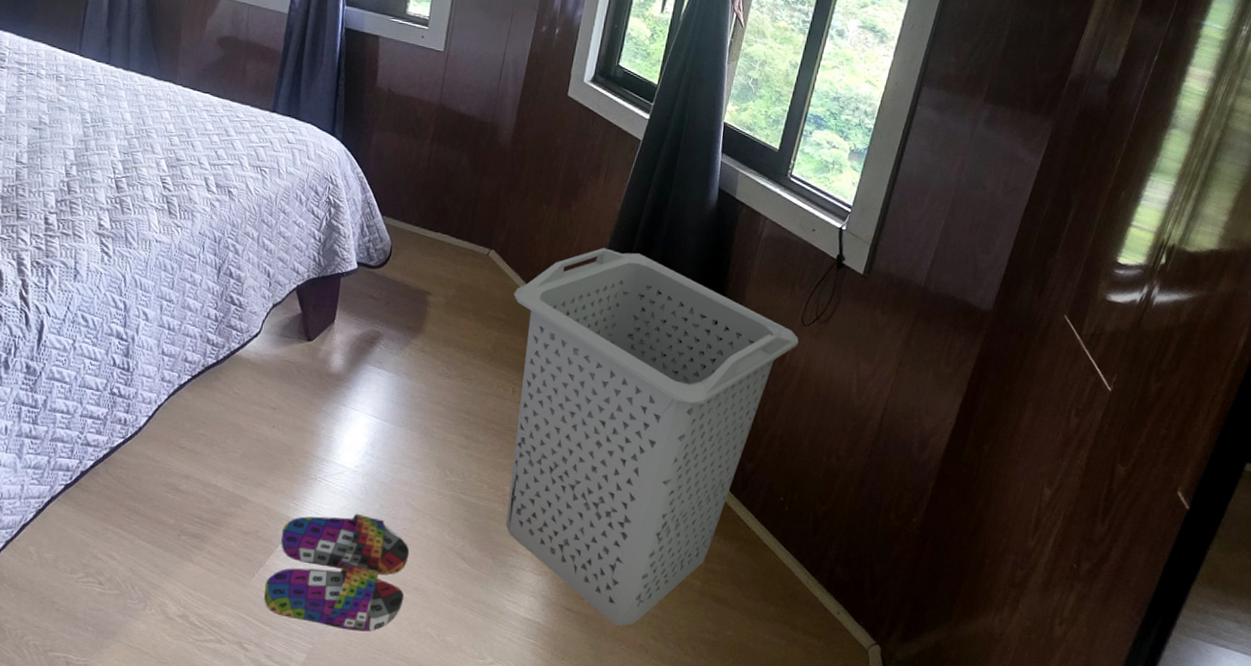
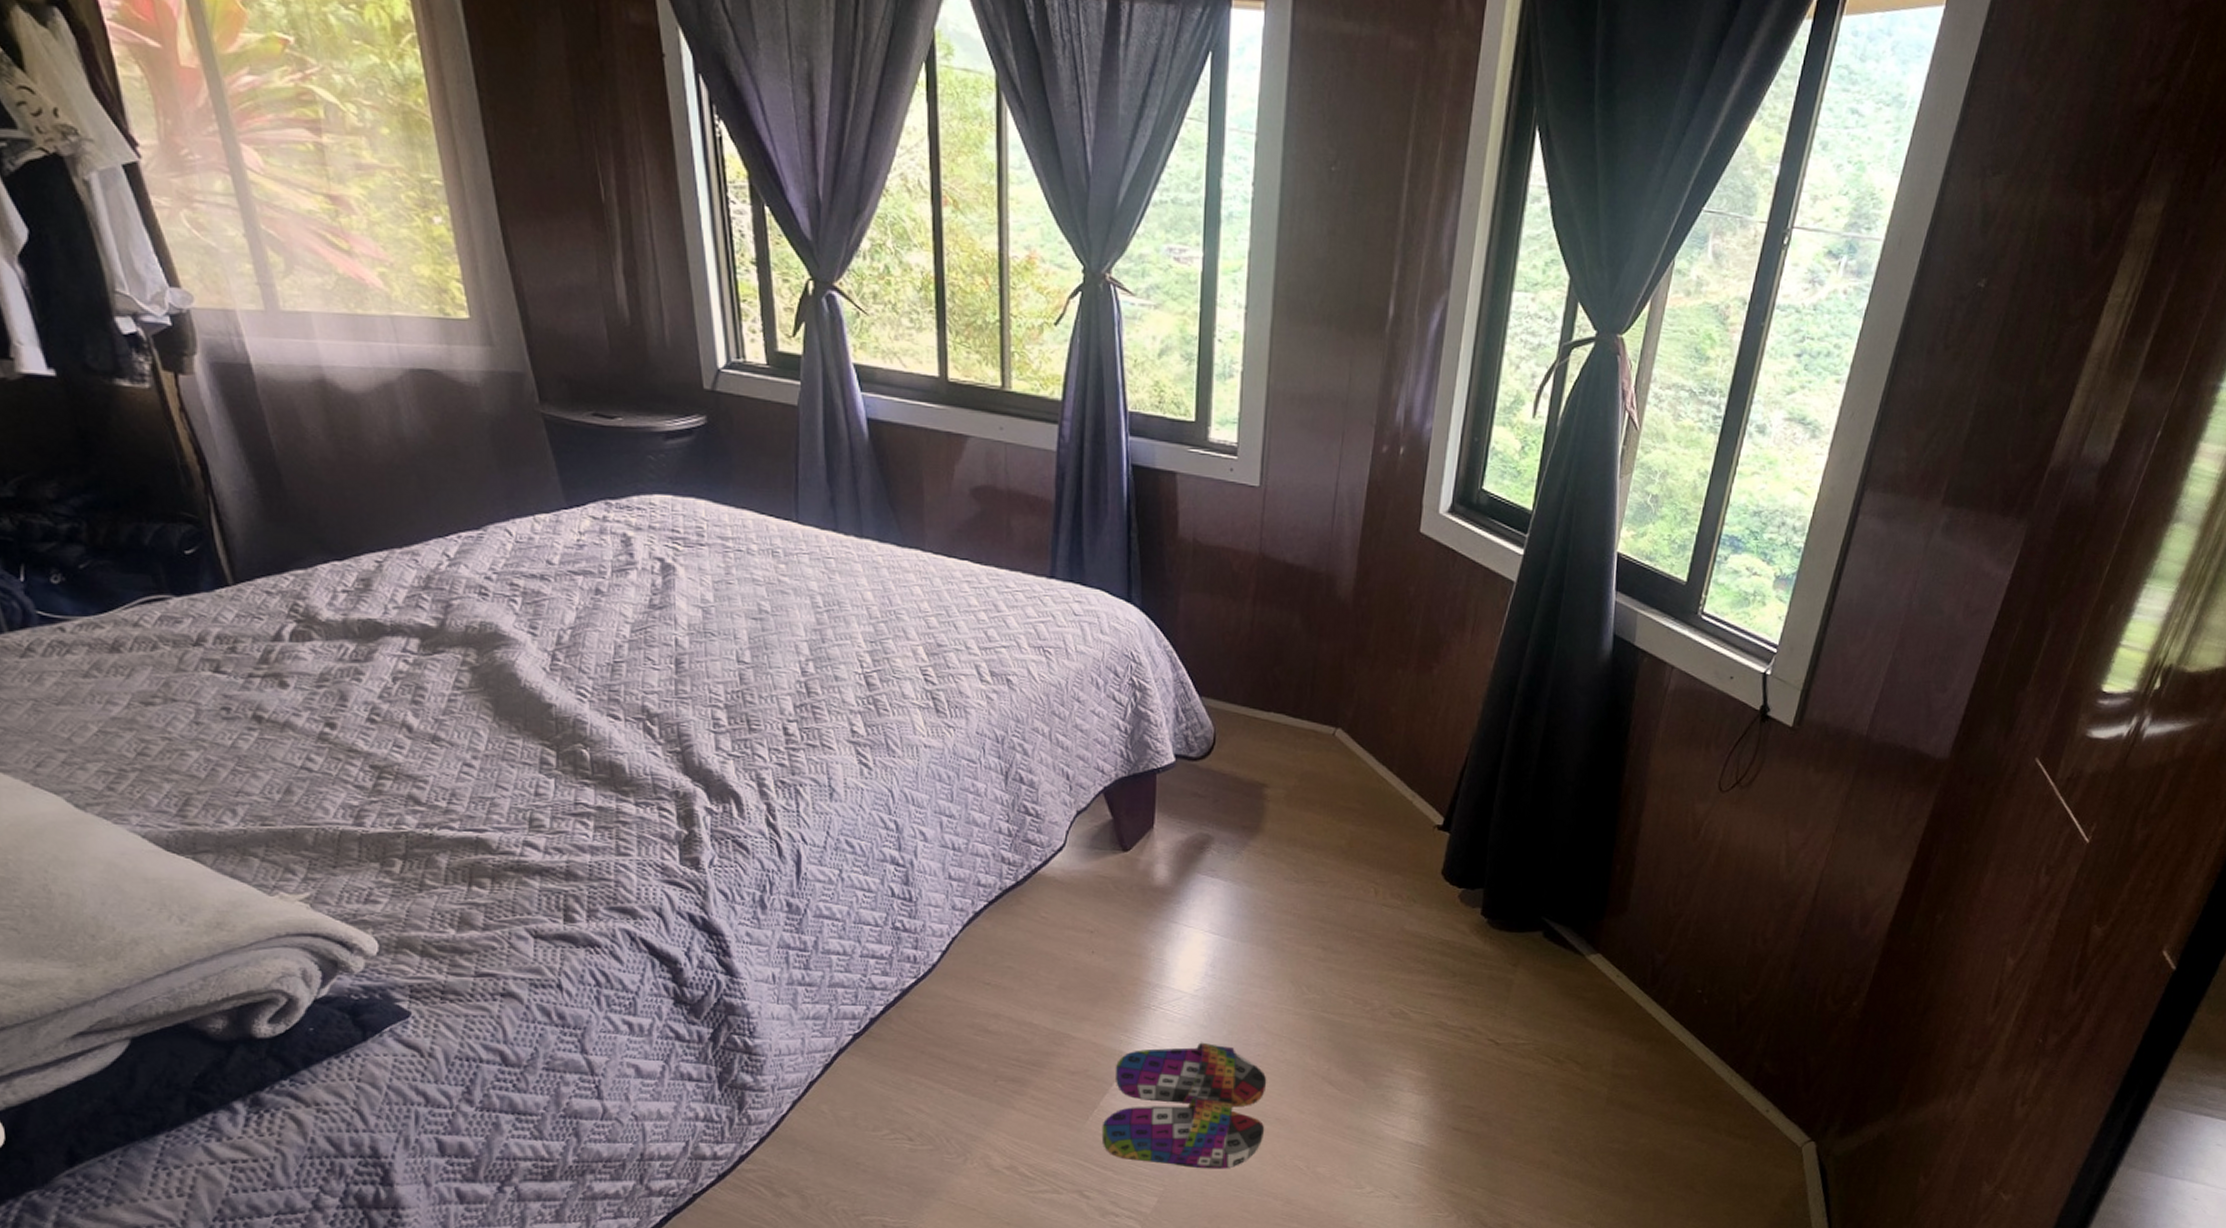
laundry basket: present [506,248,799,626] -> none [1368,716,1716,1142]

